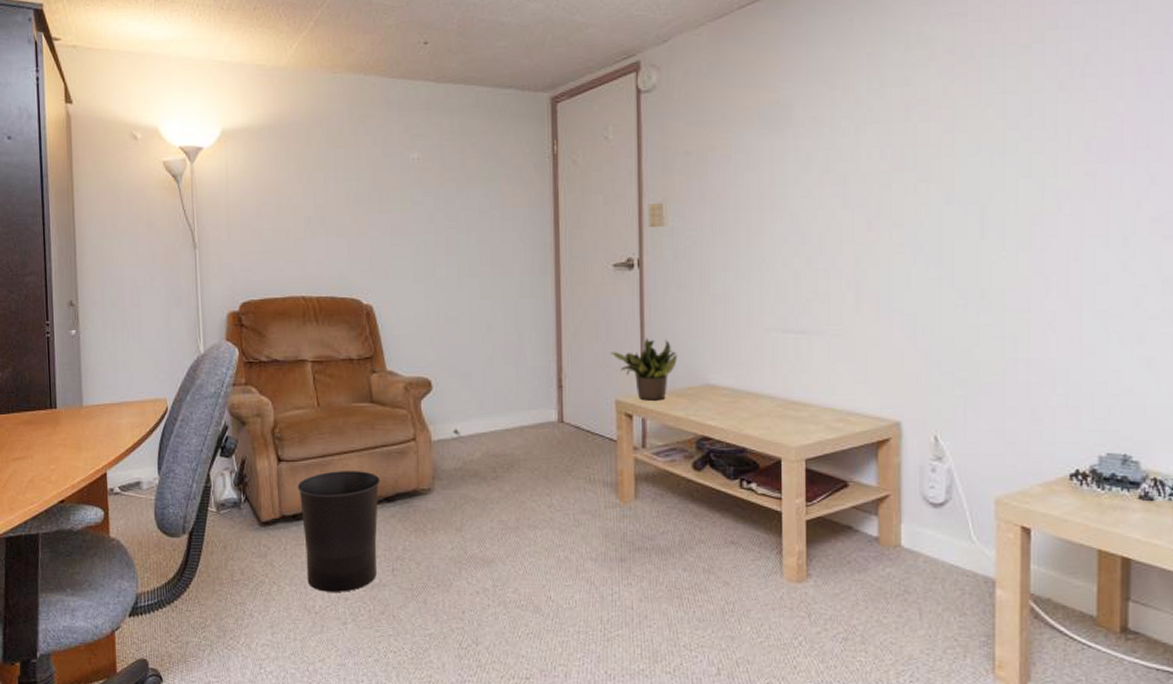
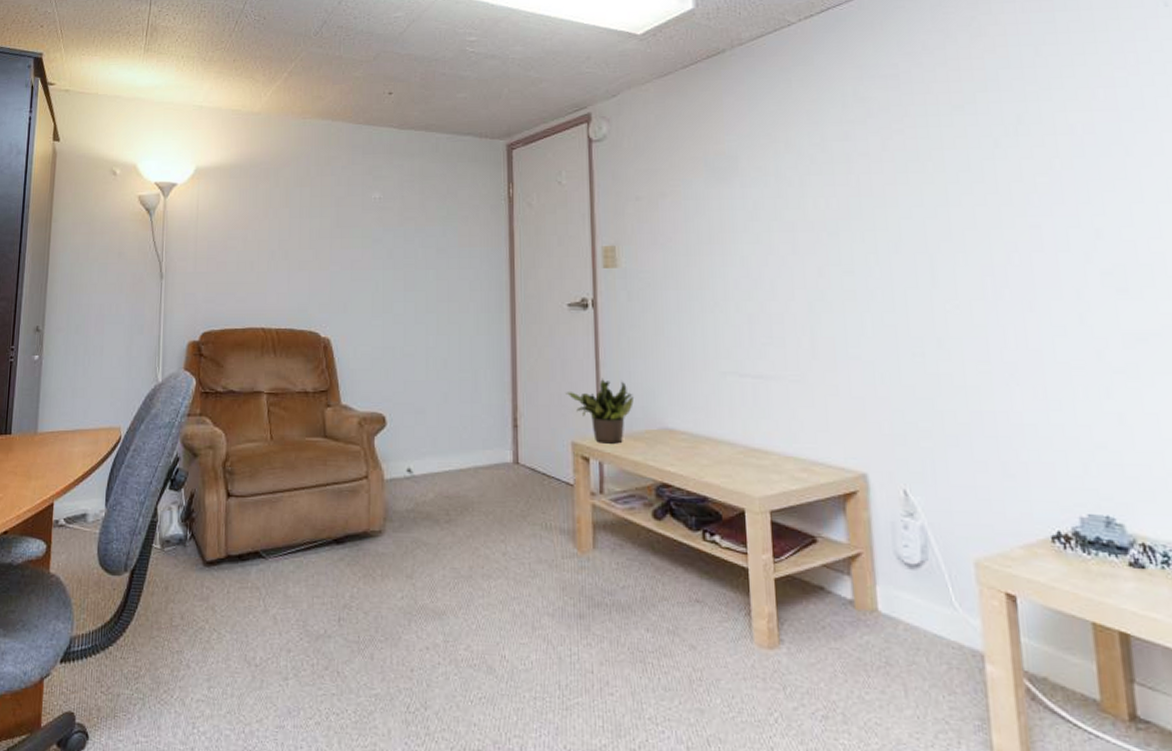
waste bin: present [297,471,380,592] -> none [245,508,330,643]

